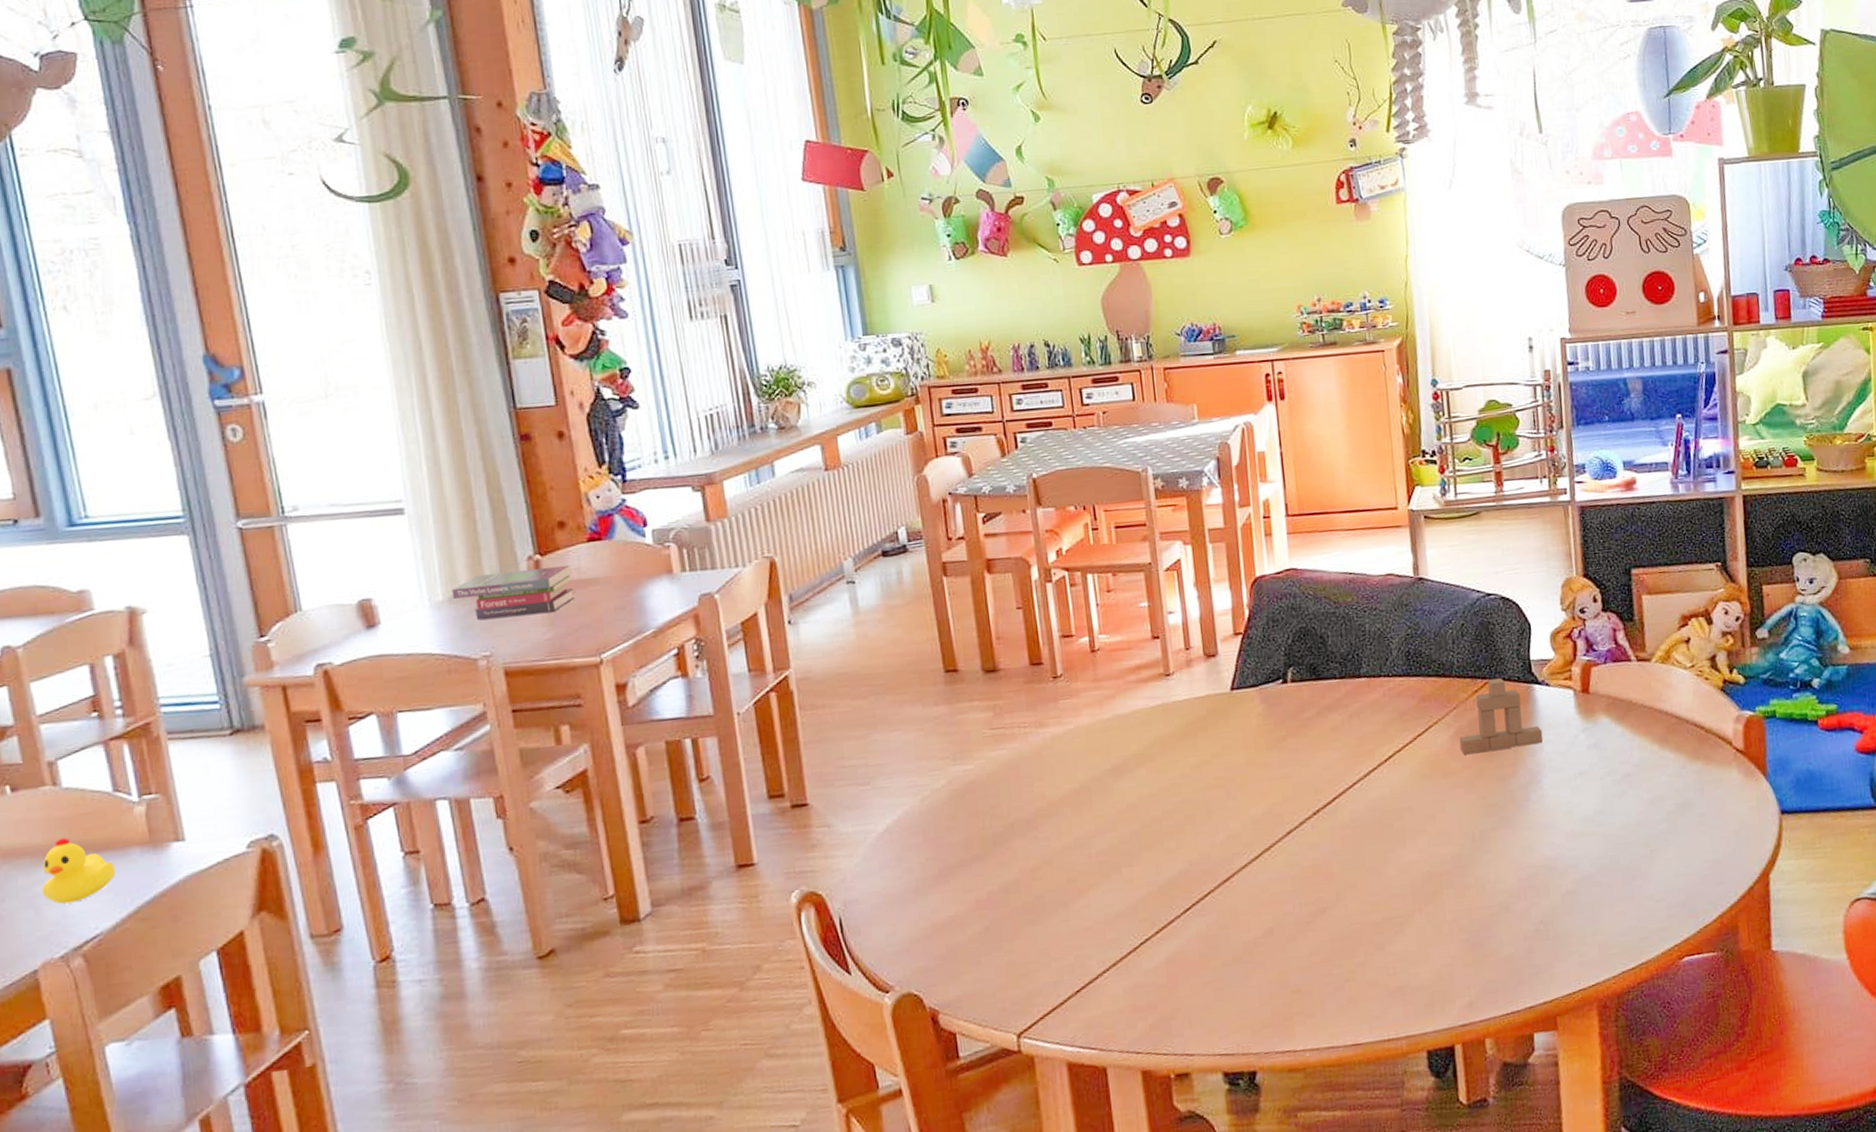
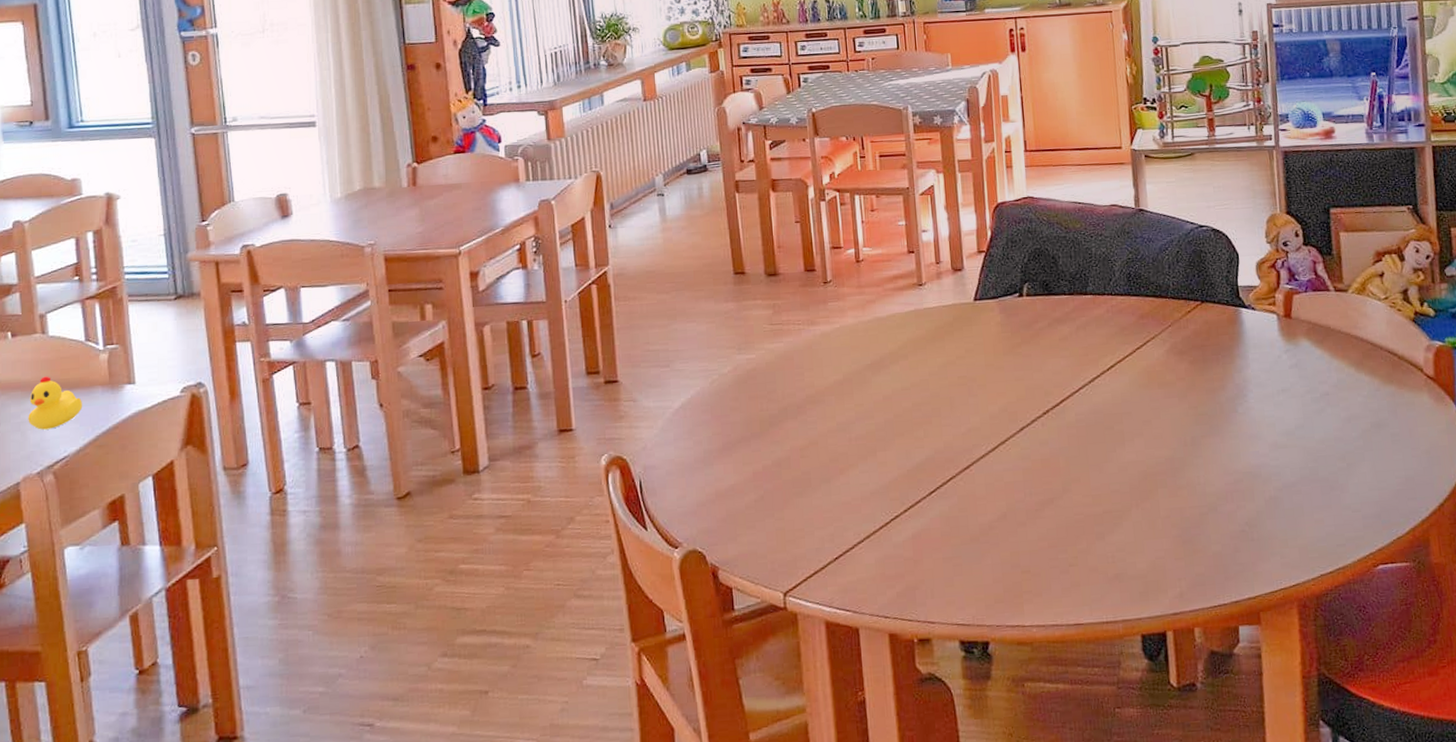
books: present [451,564,575,620] -> none [348,172,442,214]
toy blocks: present [1459,677,1544,755] -> none [1173,300,1250,368]

